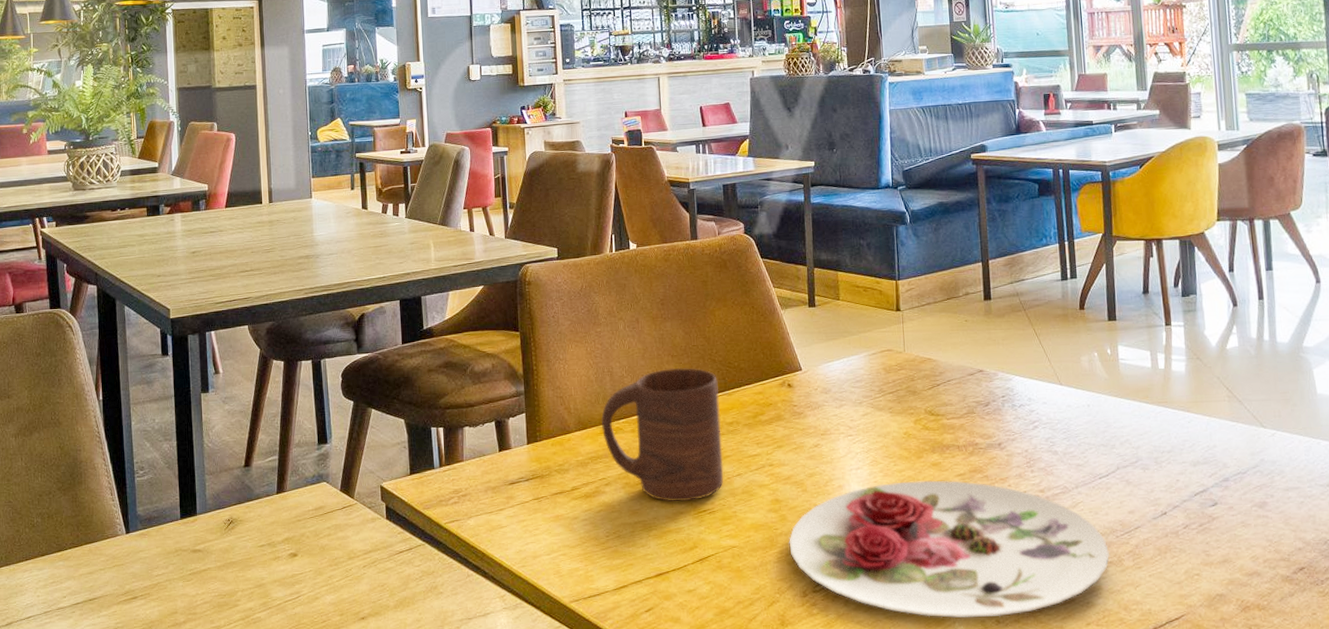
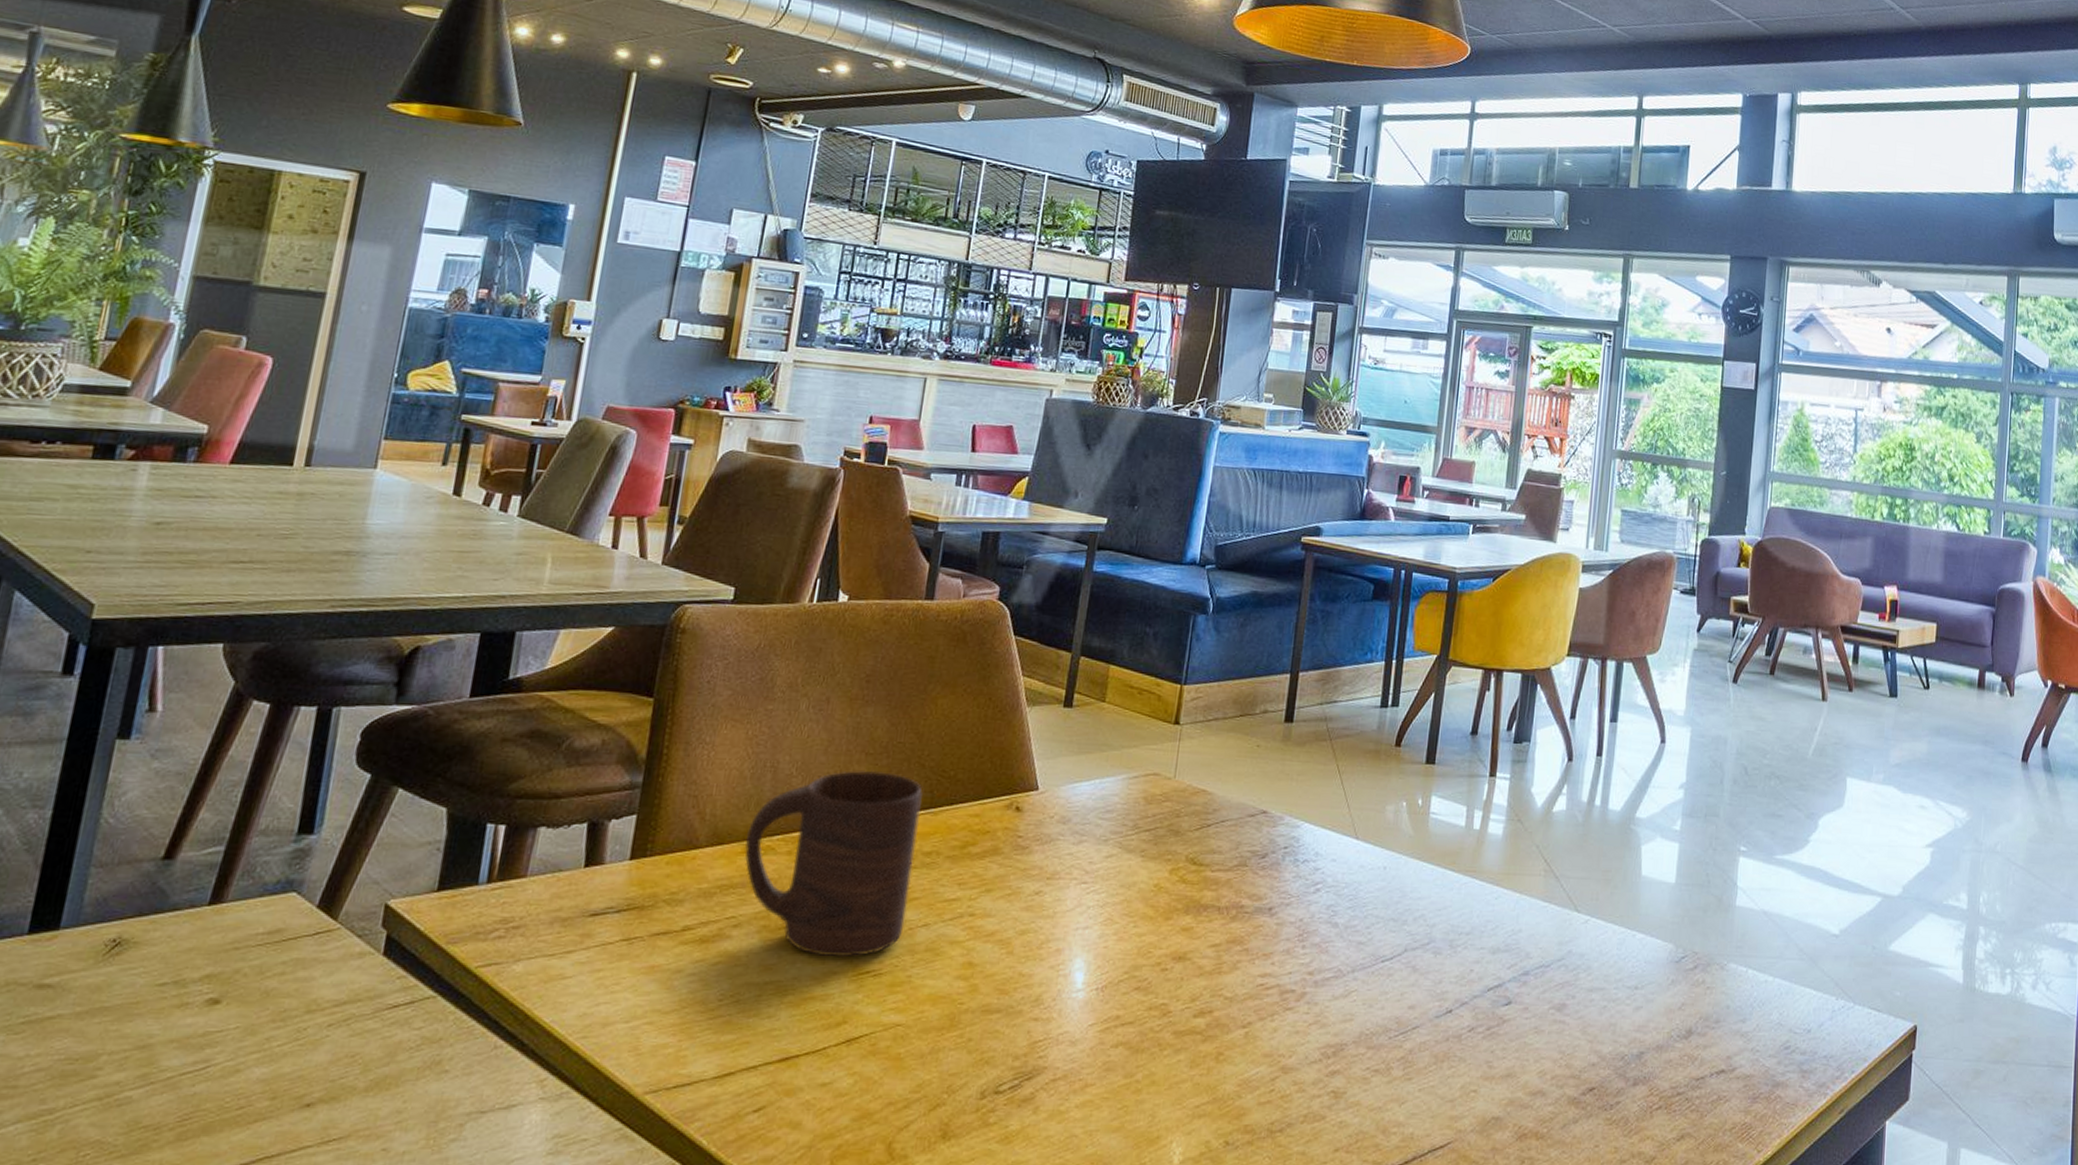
plate: present [788,480,1110,618] -> none [973,949,1378,1137]

